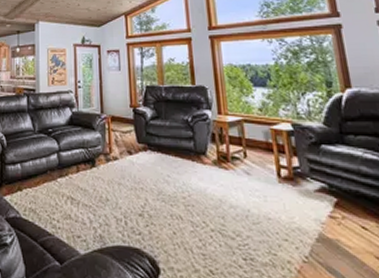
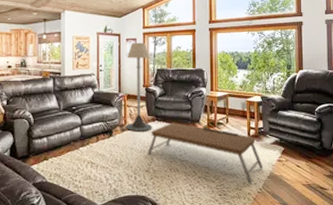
floor lamp: none [109,54,144,163] -> present [126,42,152,132]
coffee table: none [140,153,308,248] -> present [148,122,264,184]

